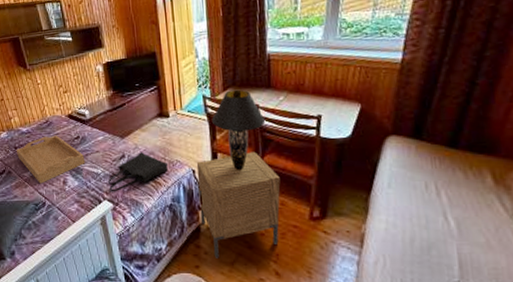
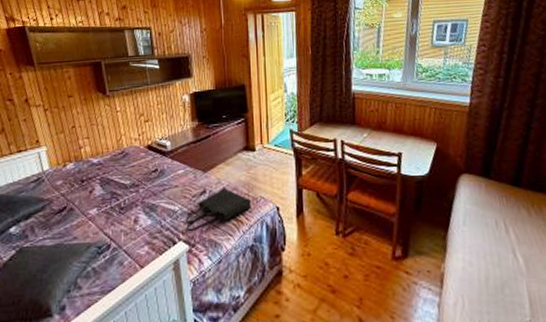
serving tray: present [16,135,86,184] -> none [82,167,162,223]
nightstand: present [196,151,281,258] -> none [281,188,364,306]
table lamp: present [211,89,266,170] -> none [297,125,350,207]

